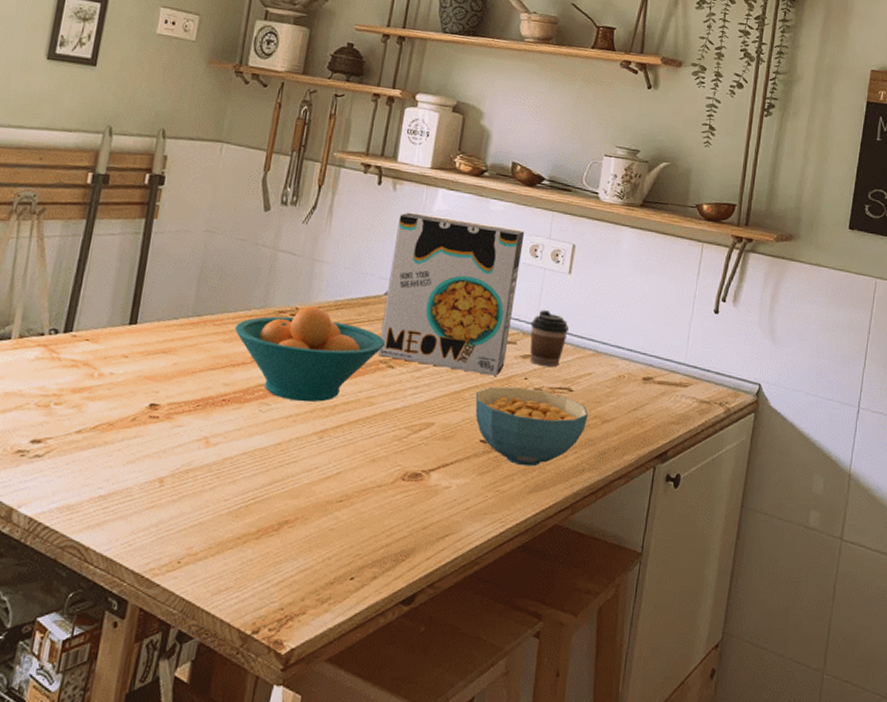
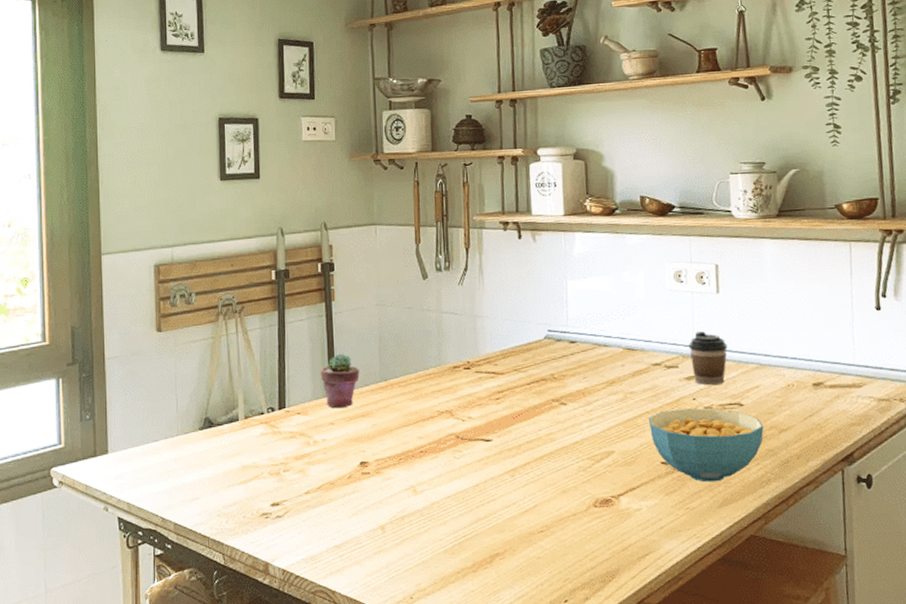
potted succulent: none [122,278,171,340] -> present [320,353,360,408]
fruit bowl: present [234,306,386,402] -> none [418,358,554,446]
cereal box: present [377,212,525,376] -> none [543,258,671,401]

